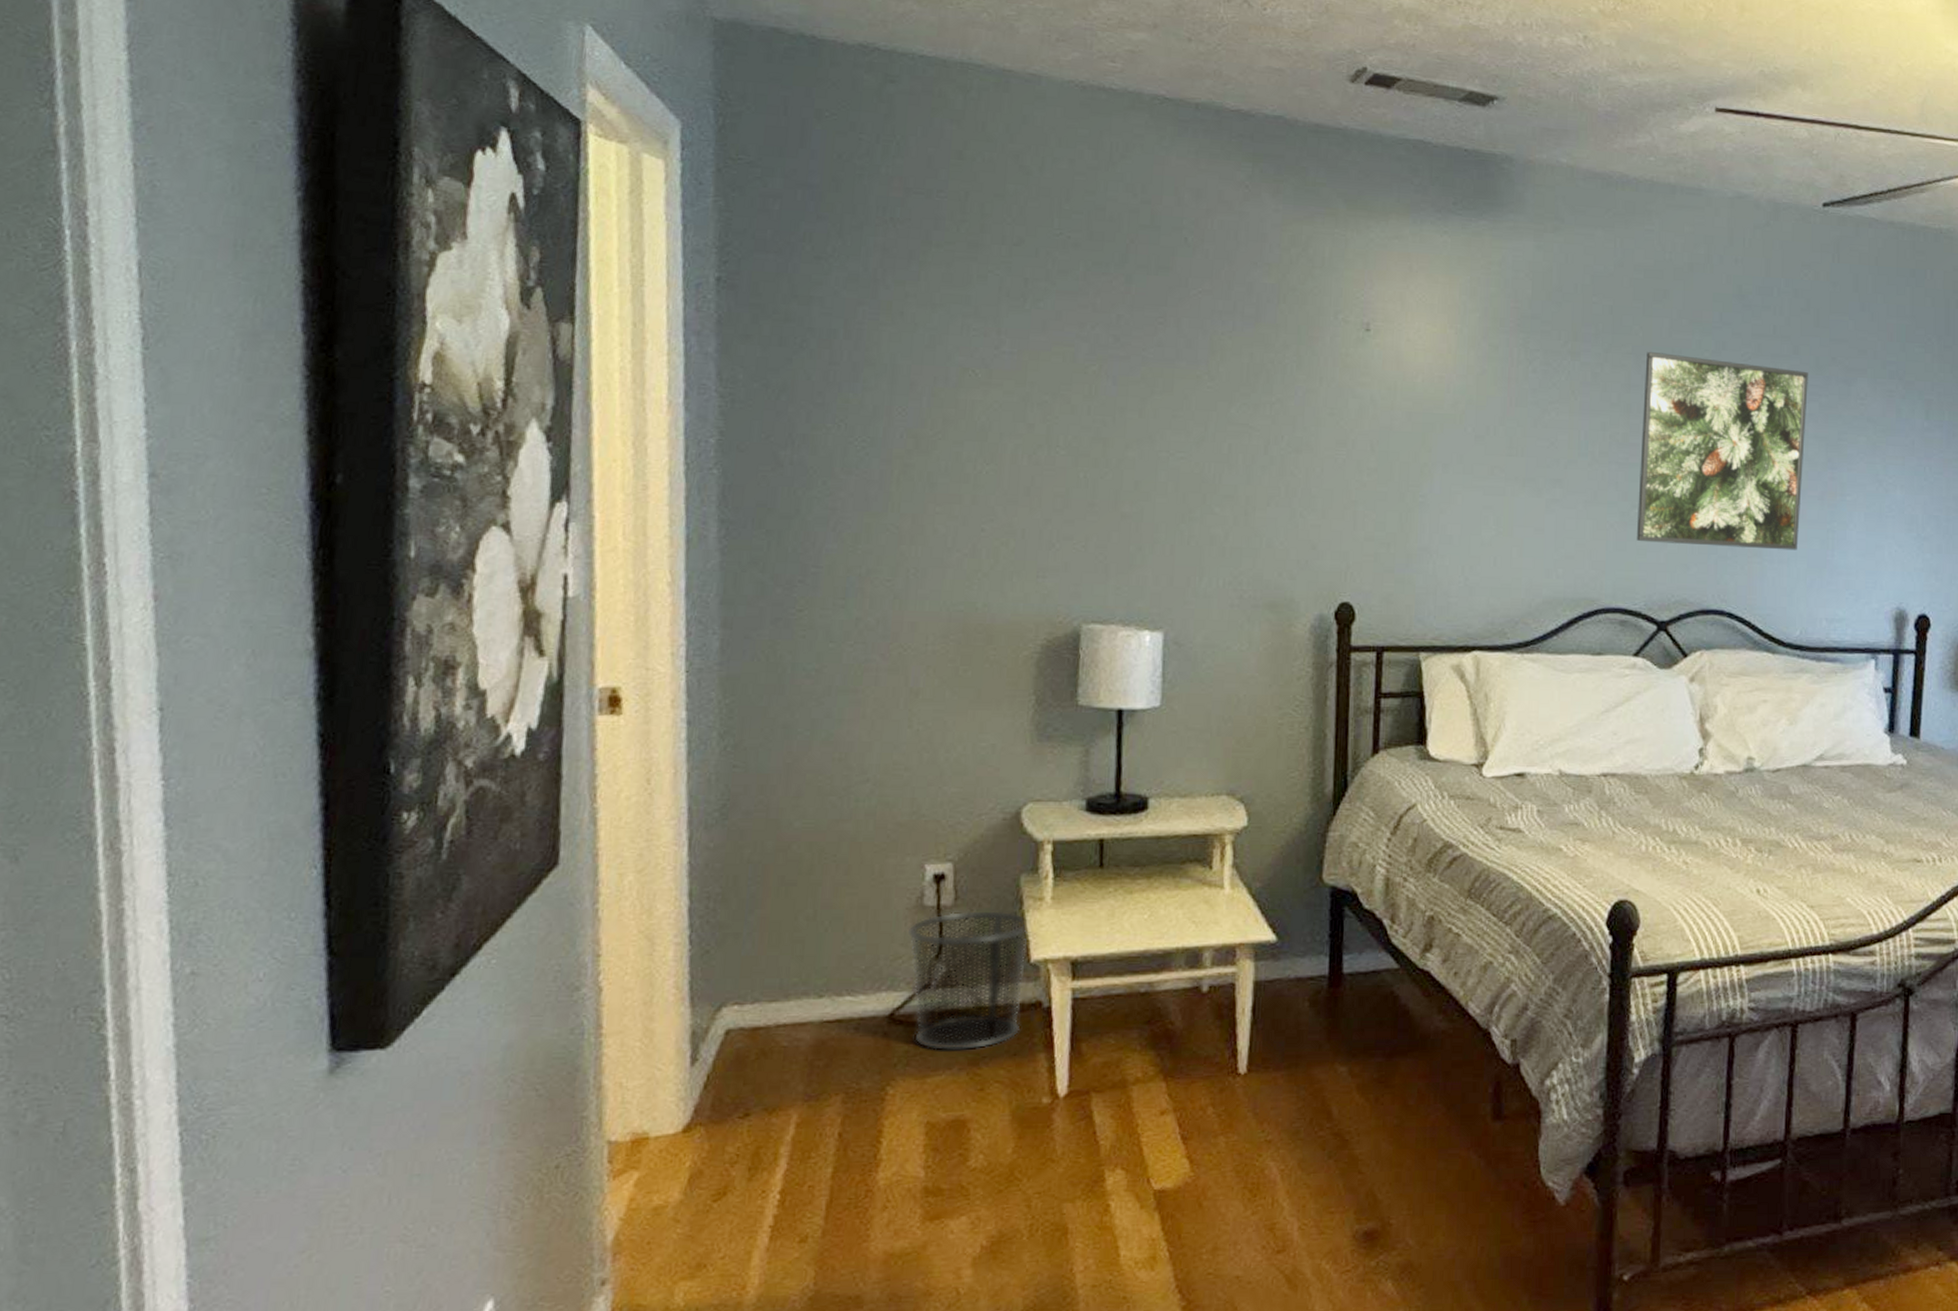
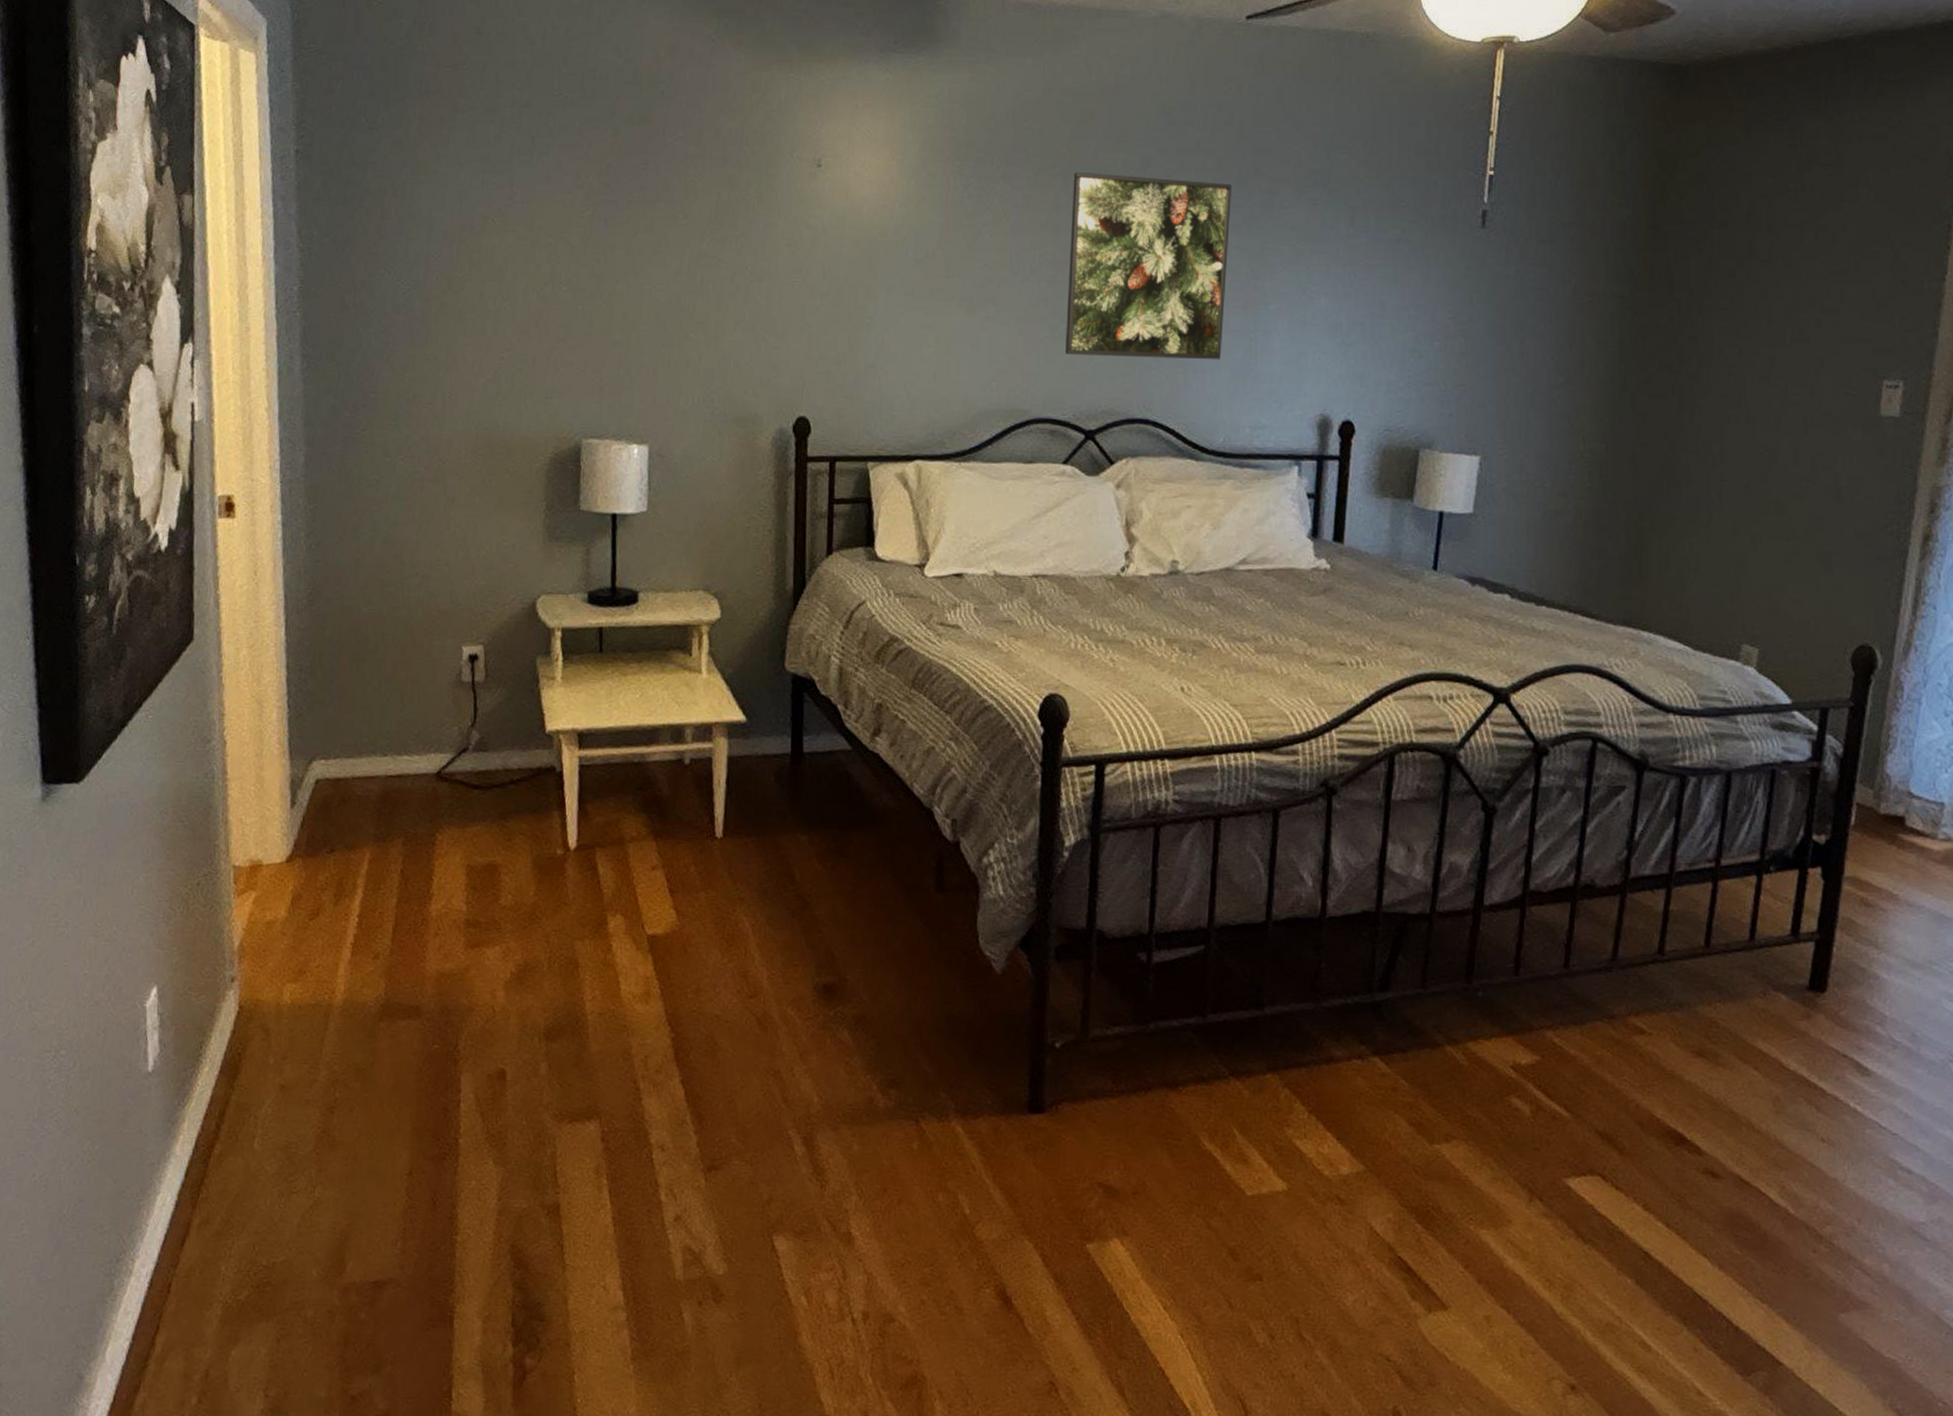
waste bin: present [907,909,1027,1051] -> none [449,686,543,806]

